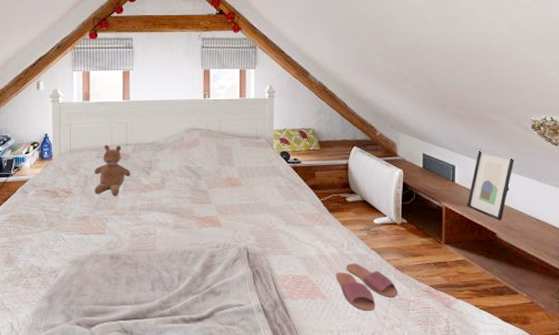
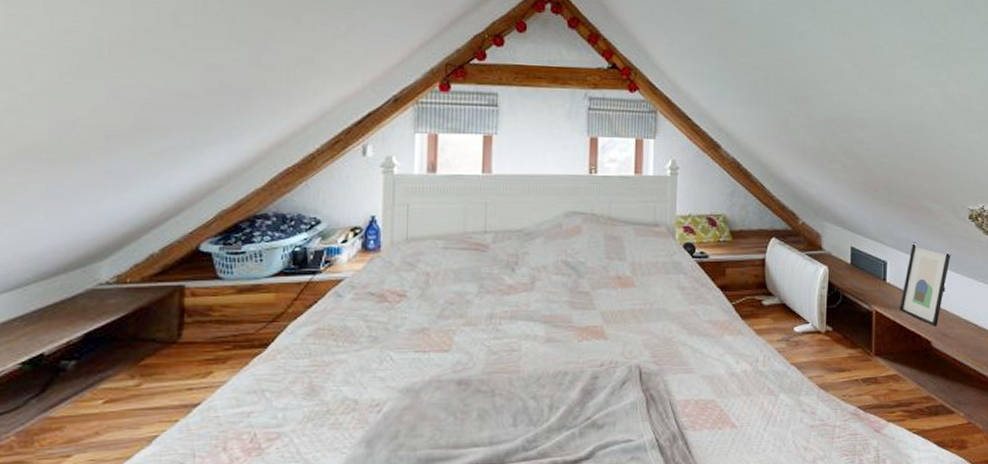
teddy bear: present [94,145,131,196] -> none [438,231,490,300]
slippers: present [335,263,398,311] -> none [748,382,821,441]

